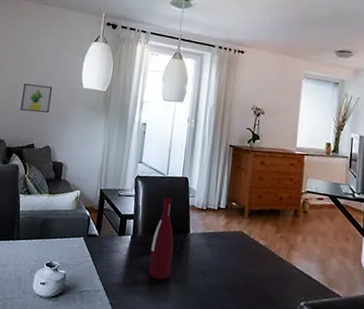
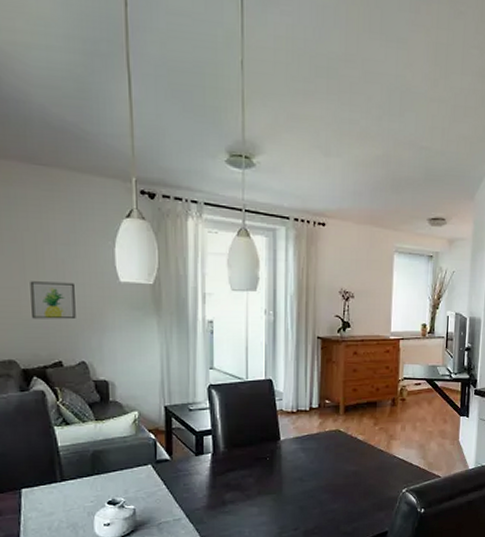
wine bottle: present [149,196,174,280] -> none [237,403,263,494]

